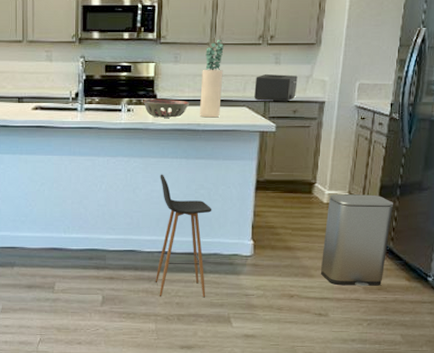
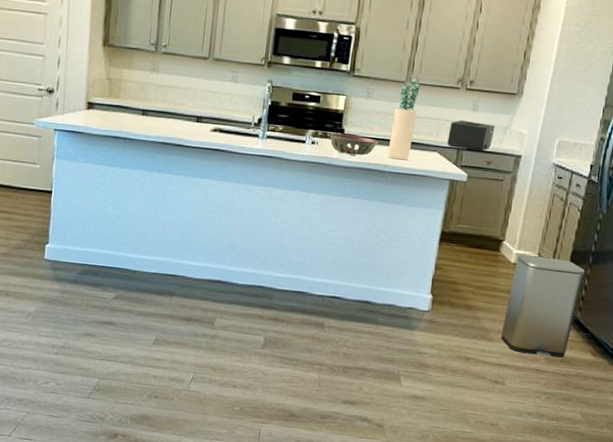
bar stool: present [155,174,212,298] -> none [323,213,392,351]

